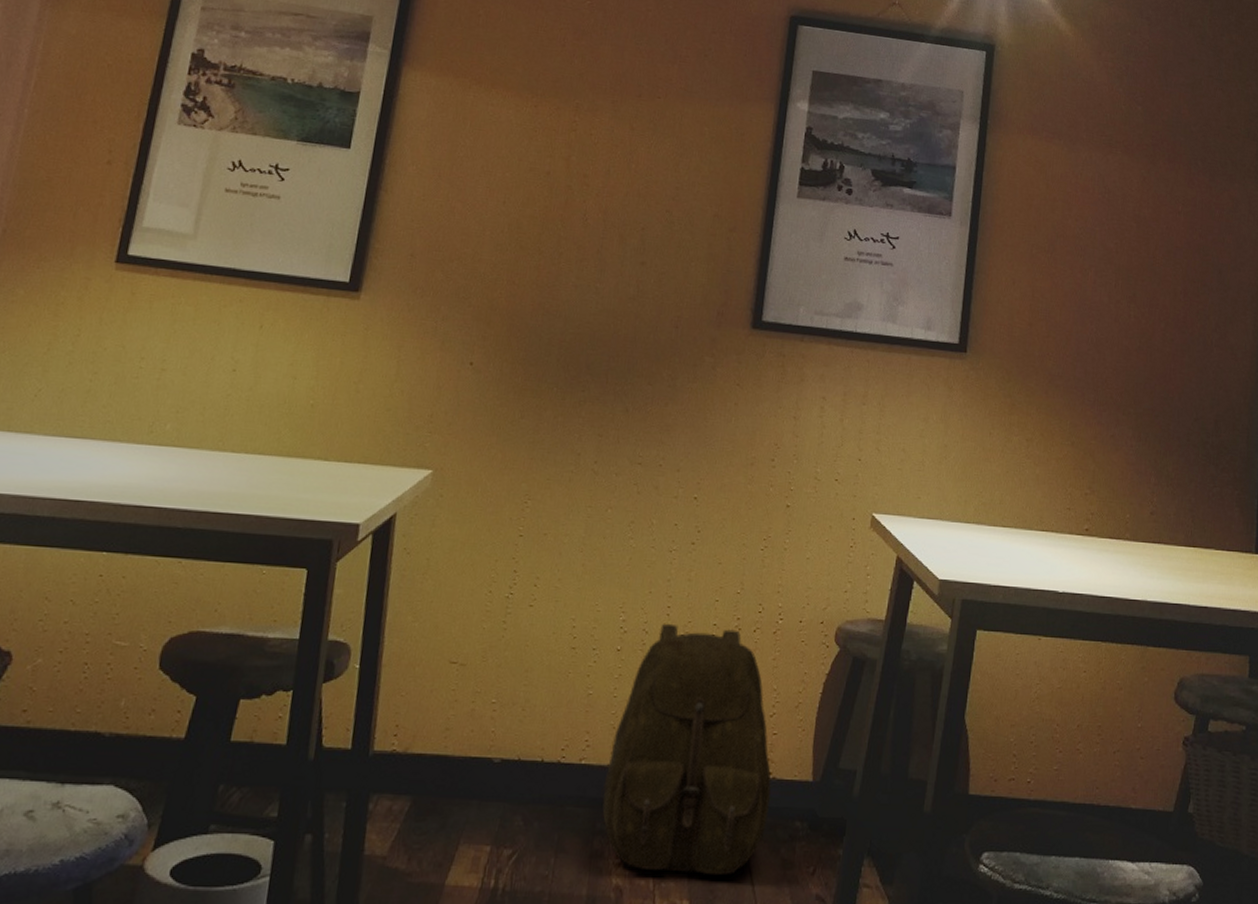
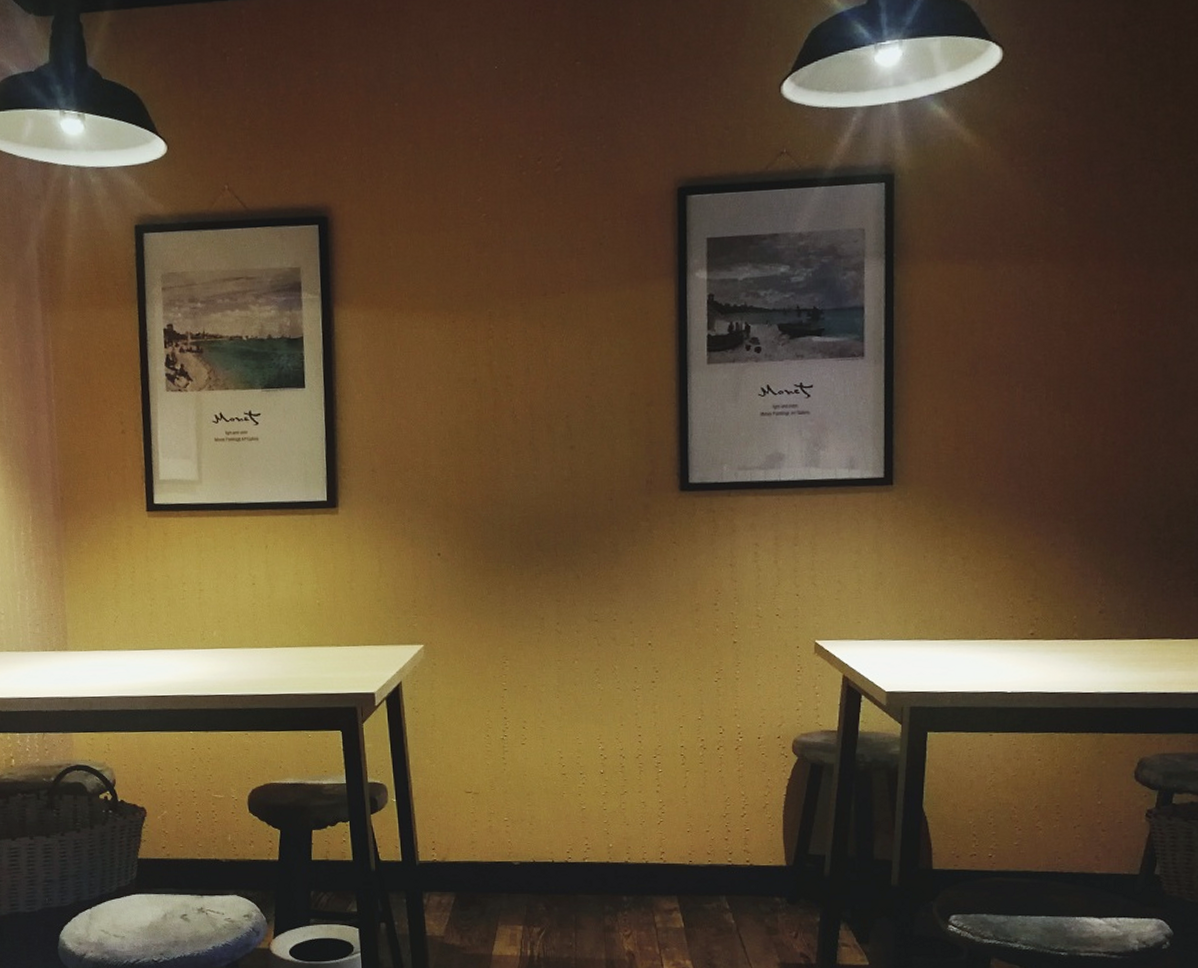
backpack: present [600,623,772,876] -> none [605,748,751,941]

